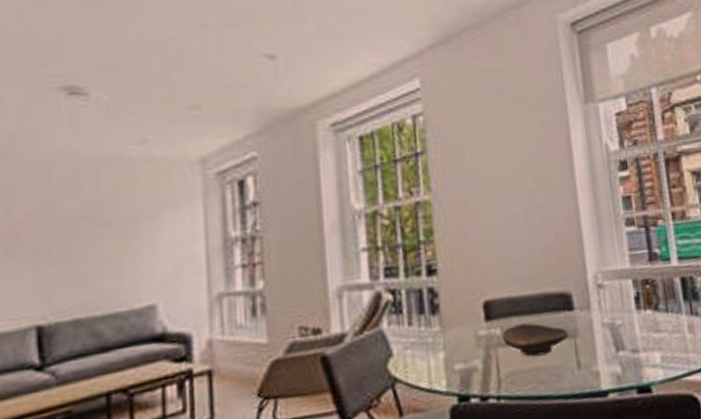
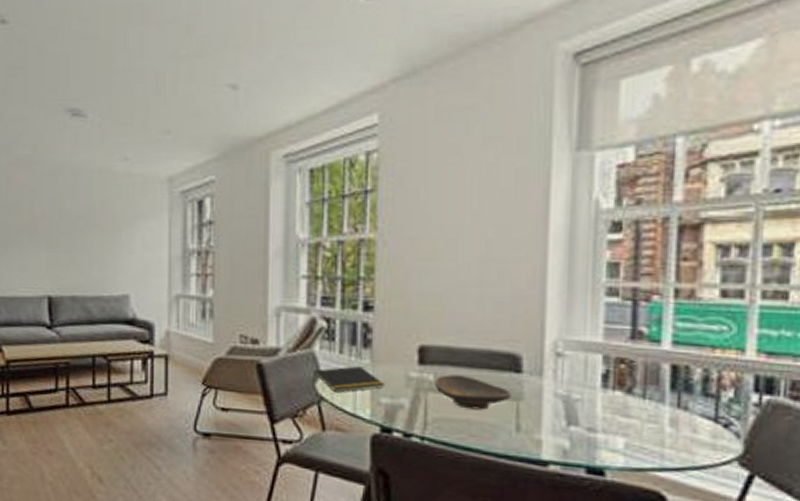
notepad: none [383,335,457,371] -> present [313,366,385,393]

